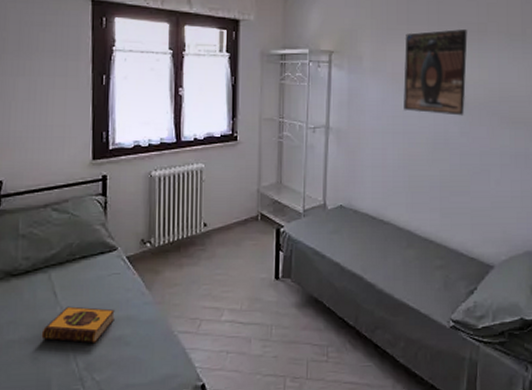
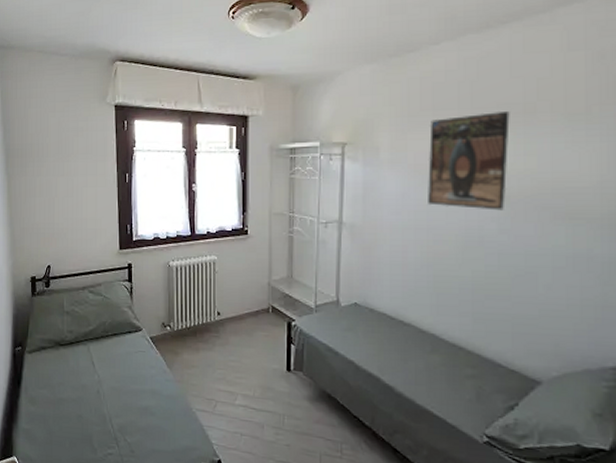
hardback book: present [41,306,115,344] -> none [84,375,141,410]

